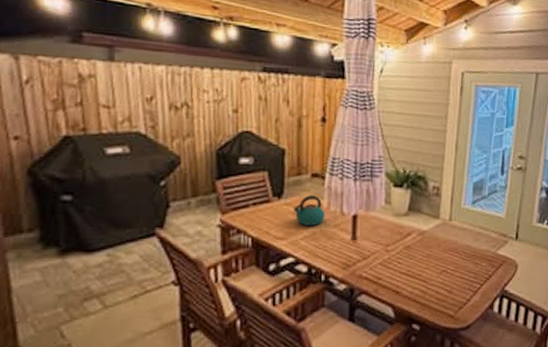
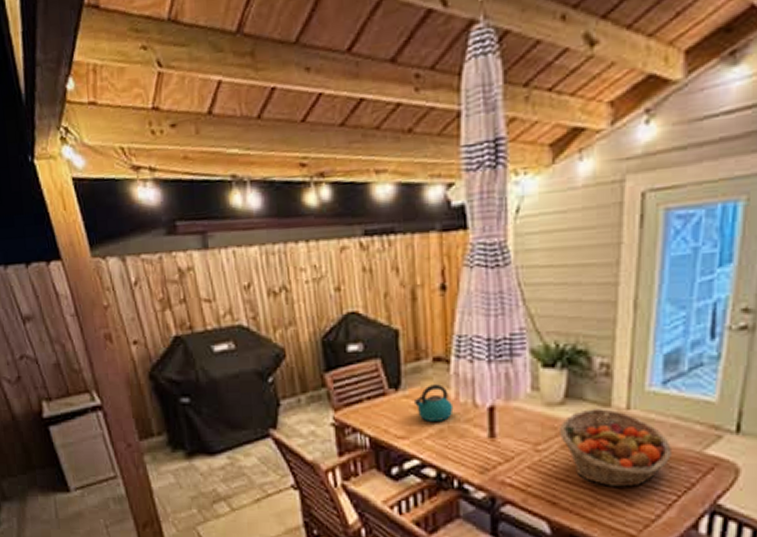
fruit basket: none [404,219,477,278] -> present [560,409,671,487]

